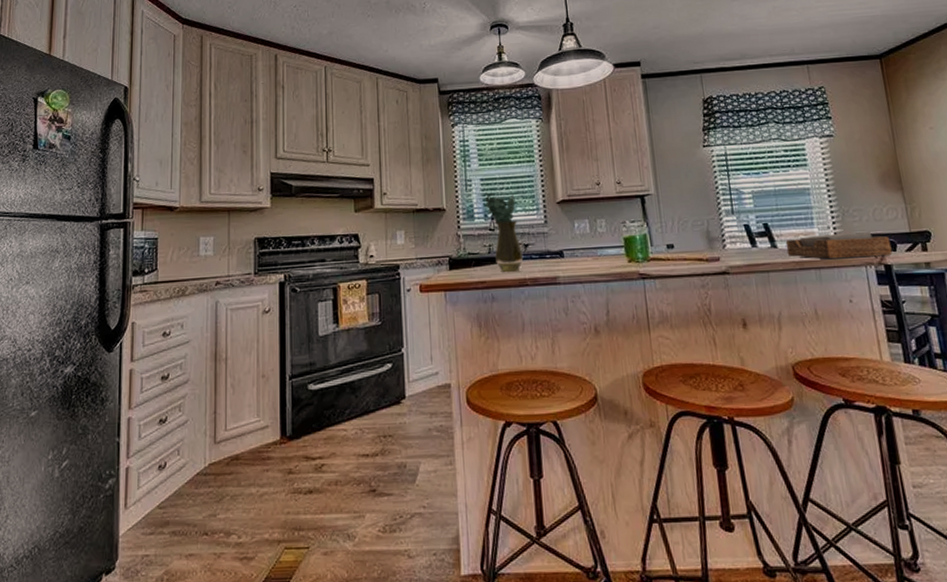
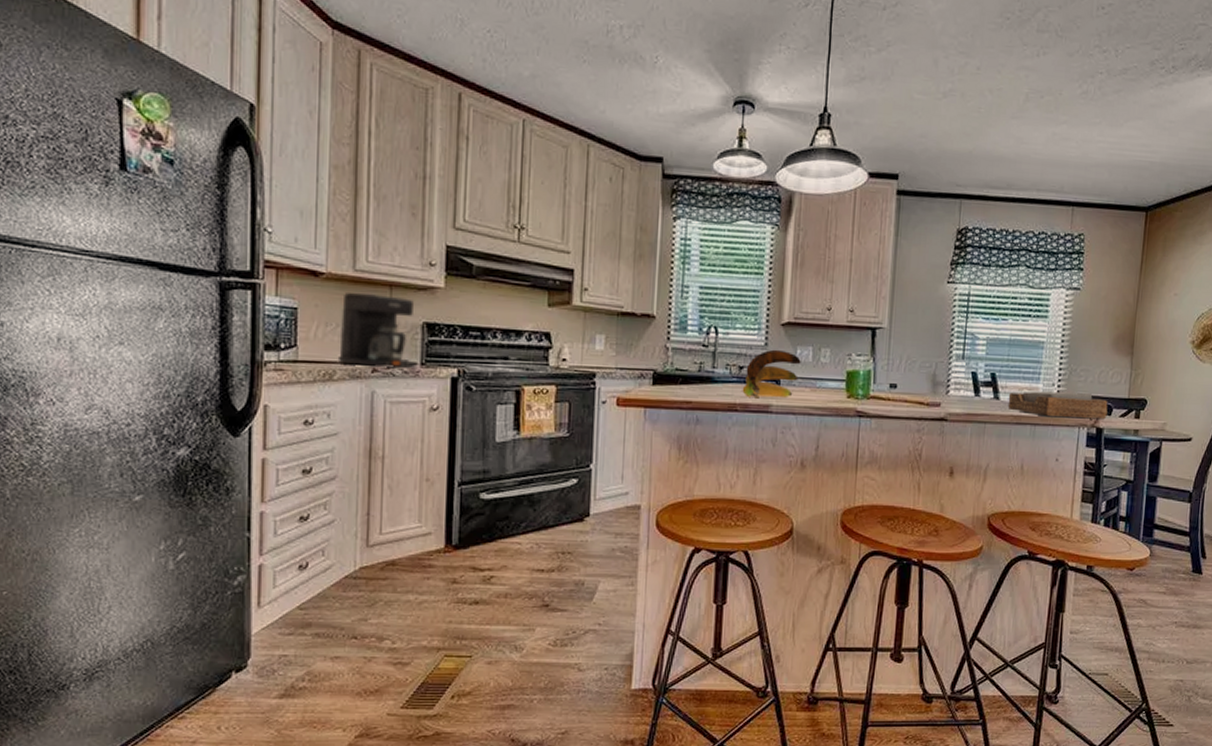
coffee maker: none [188,219,251,282] -> present [337,293,416,369]
vase: present [485,192,524,273] -> none [701,303,737,396]
banana: none [529,225,580,272] -> present [742,349,801,399]

